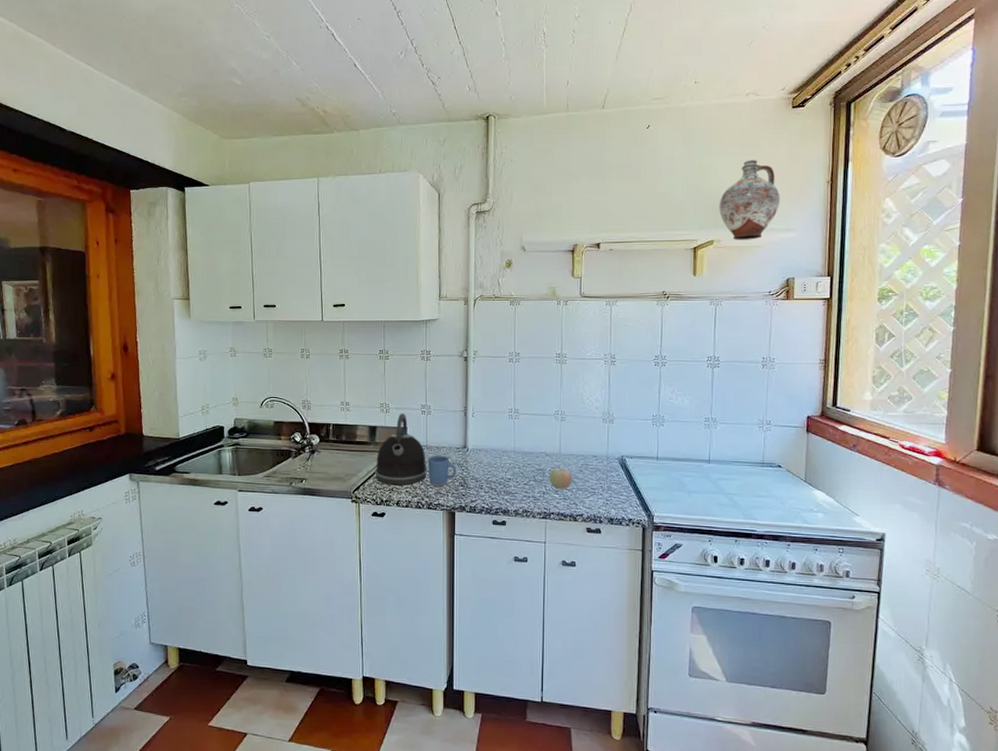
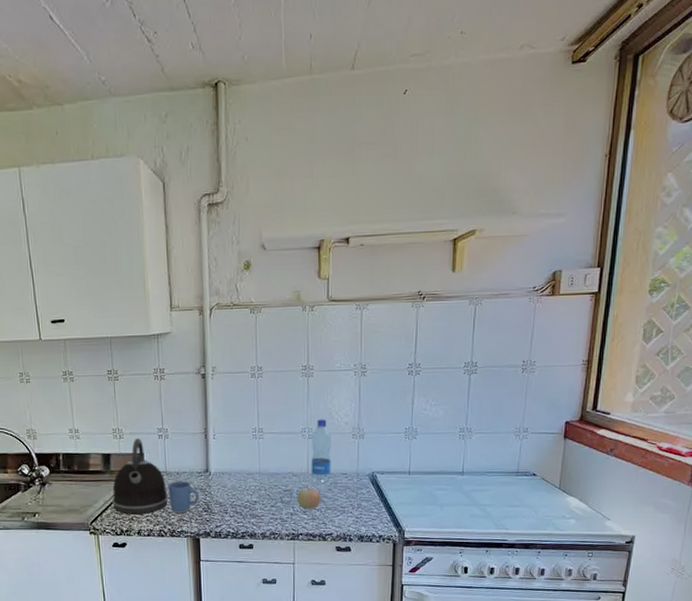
bottle: none [563,403,583,465] -> present [311,419,332,484]
ceramic jug: present [719,160,780,240] -> none [483,130,552,229]

